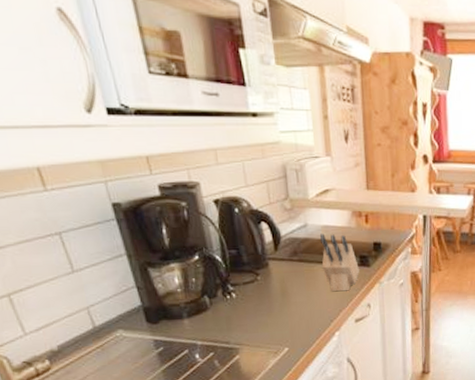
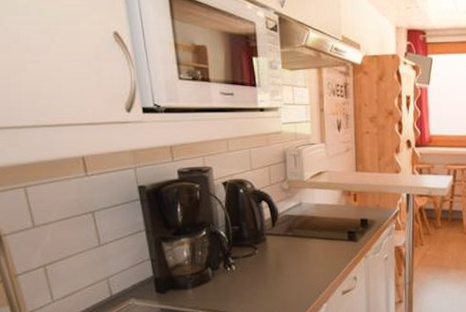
knife block: present [320,233,359,292] -> none [313,211,347,265]

